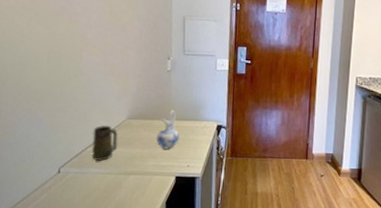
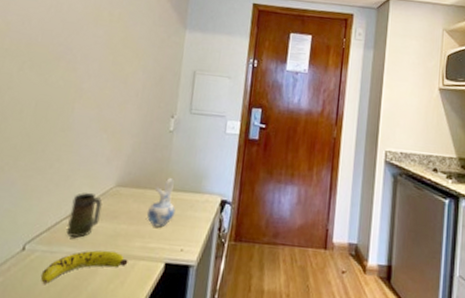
fruit: none [76,169,145,197] -> present [40,250,128,284]

